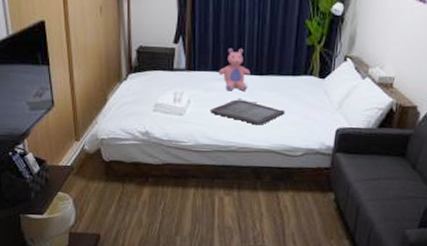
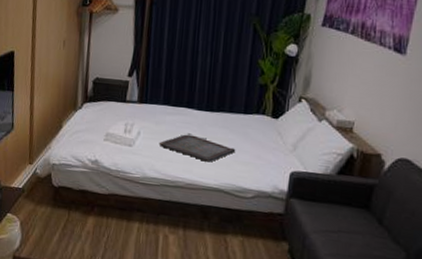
teddy bear: present [218,48,251,91] -> none [168,84,201,126]

